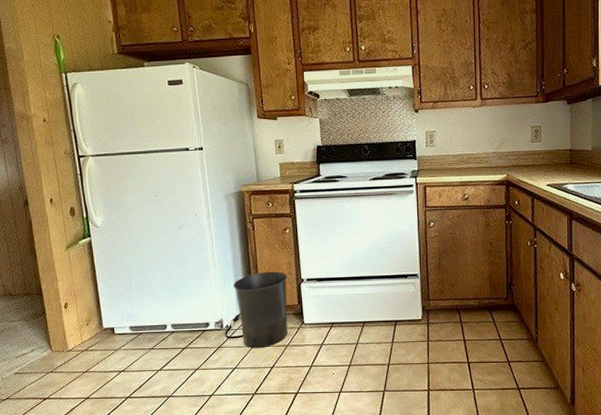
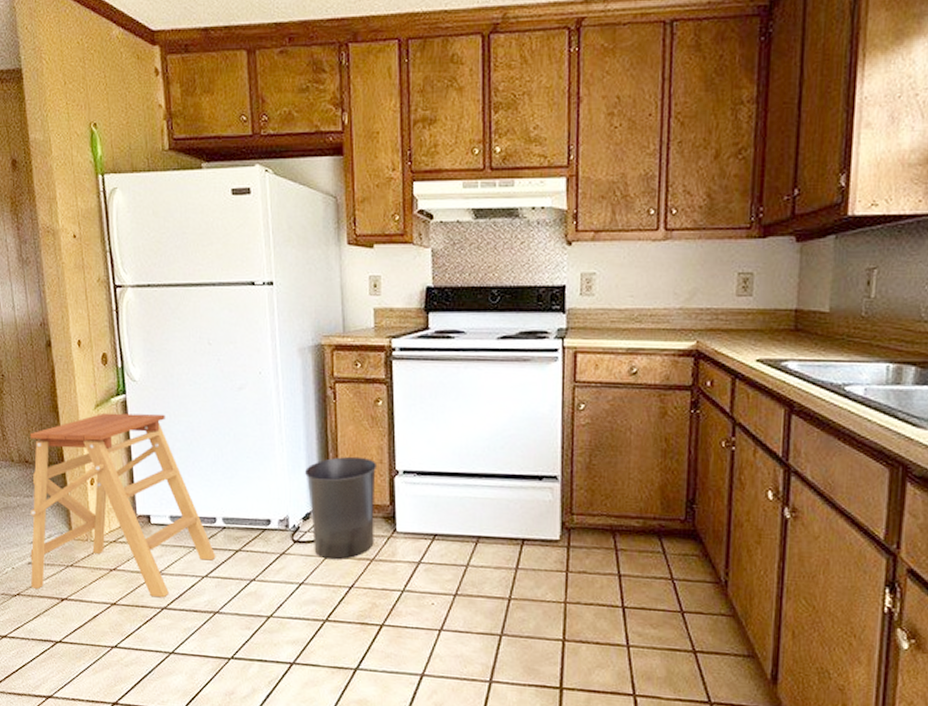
step ladder: none [13,250,168,393] -> present [29,412,216,598]

